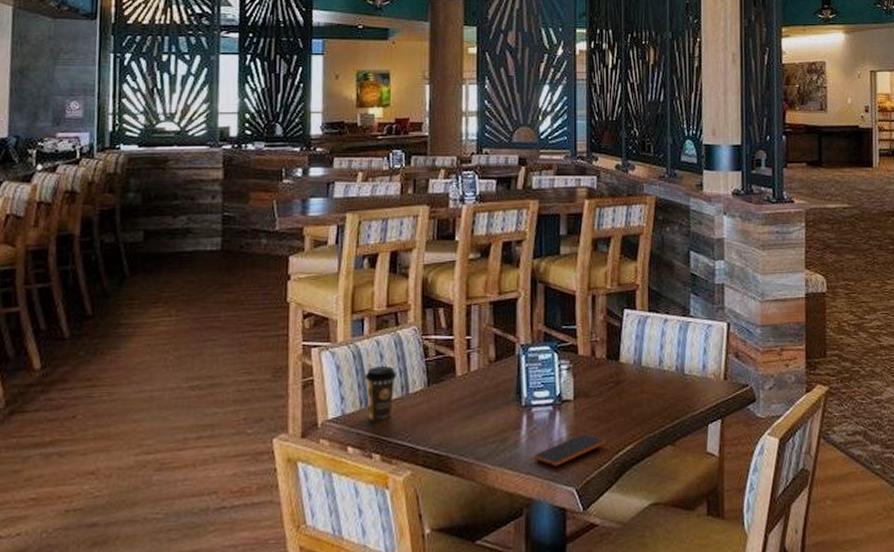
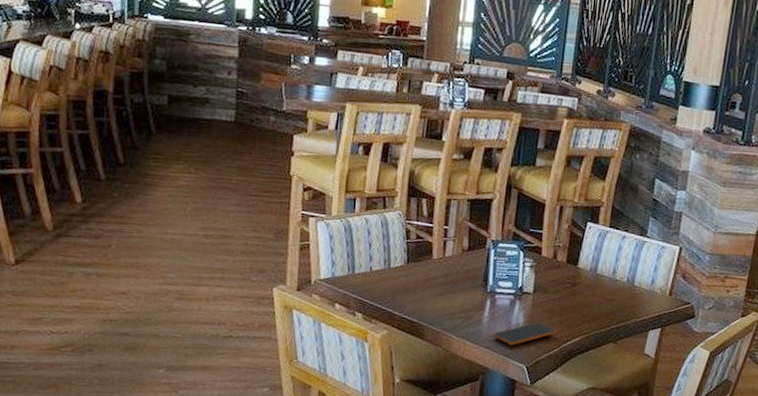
coffee cup: present [364,366,398,422] -> none [353,241,382,287]

